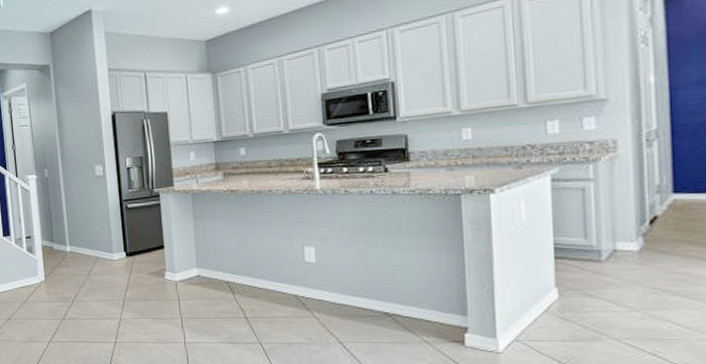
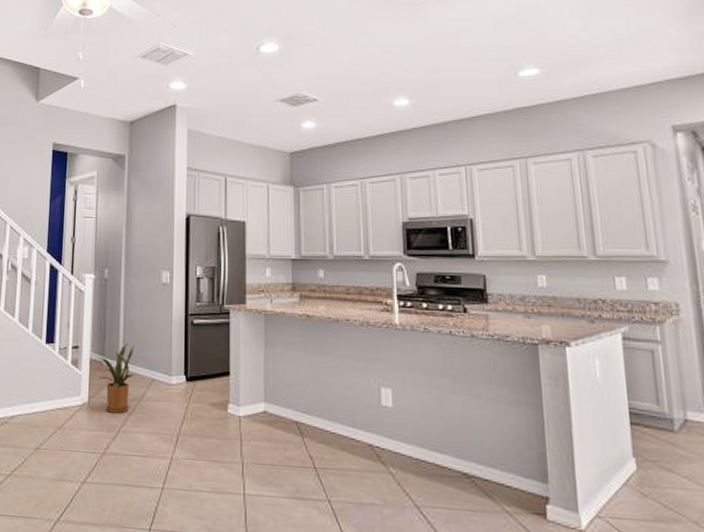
house plant: none [50,230,81,287] -> present [97,344,135,413]

